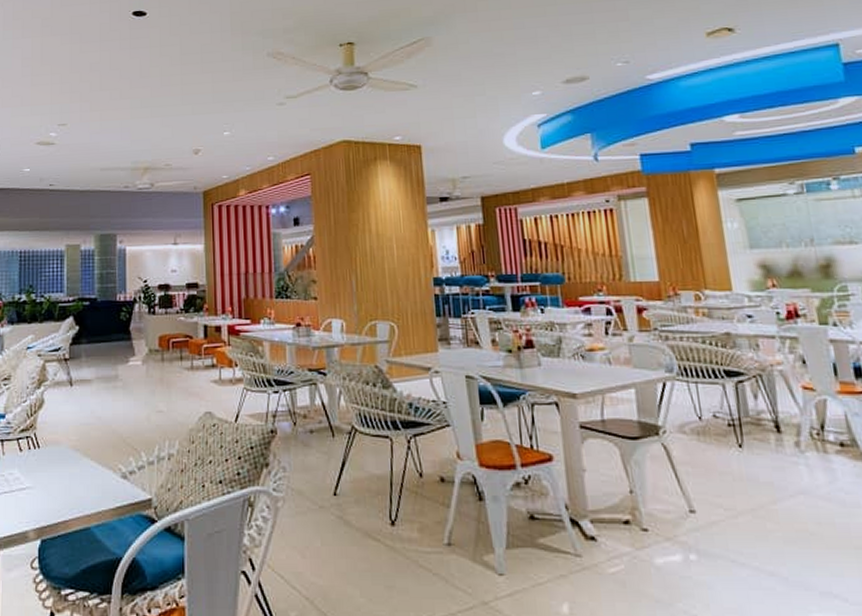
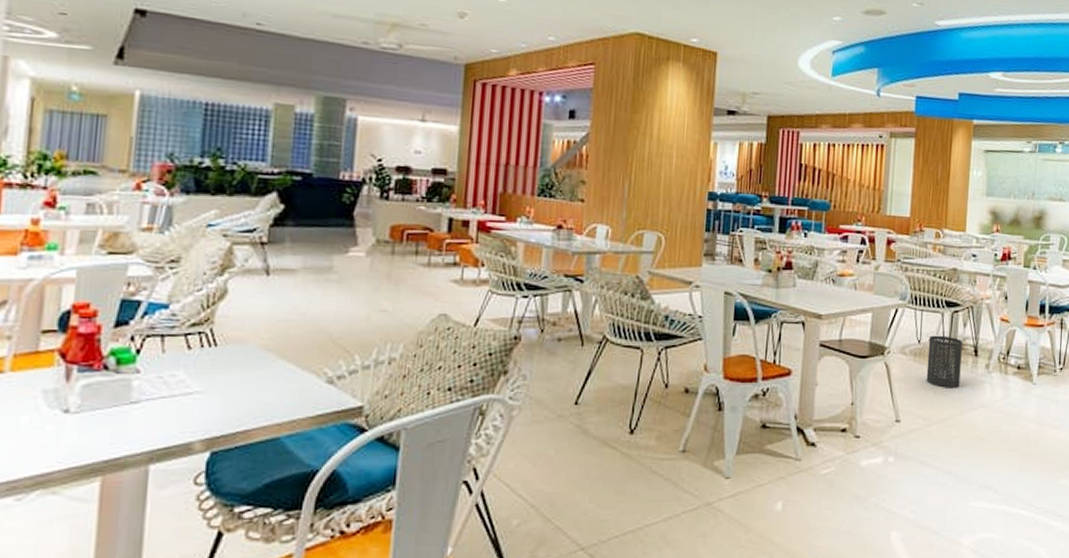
trash can: none [711,410,765,472] -> present [926,335,963,388]

